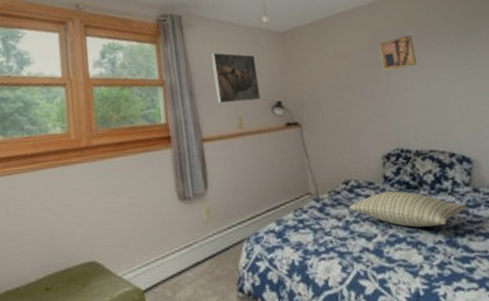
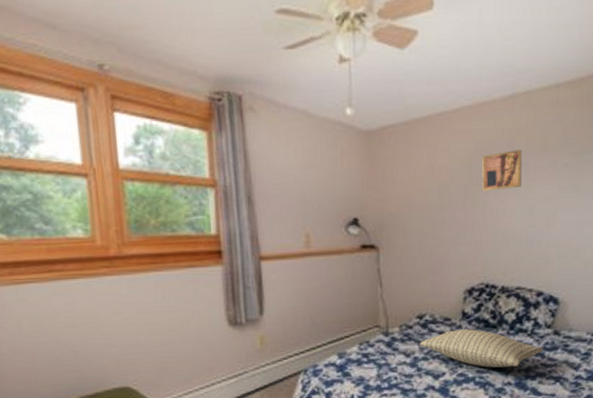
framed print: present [211,52,261,103] -> none [278,149,334,216]

